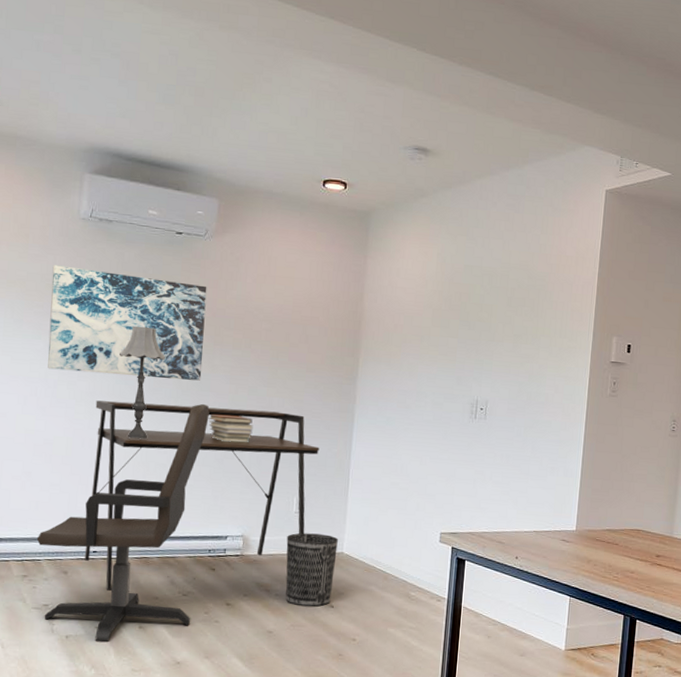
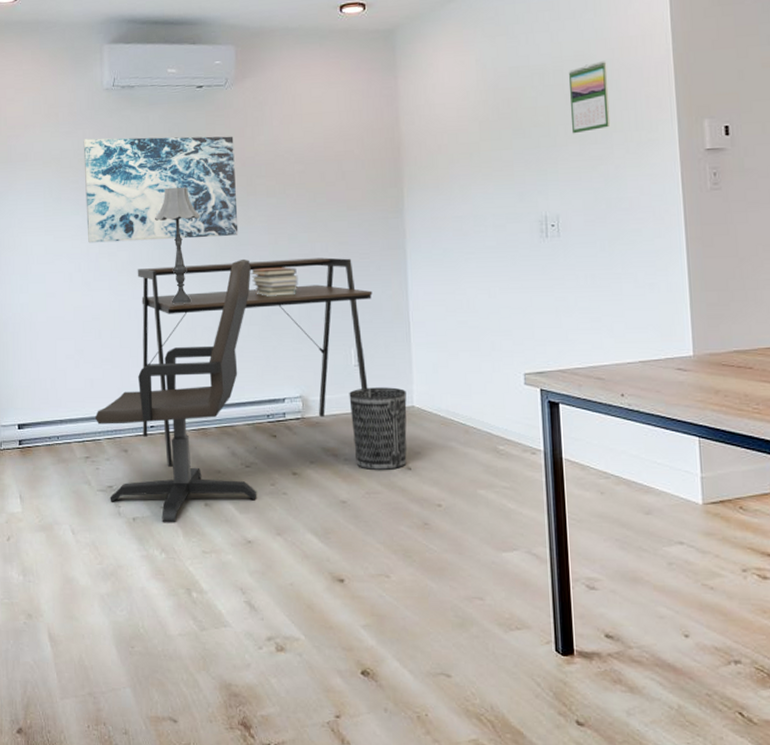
calendar: none [508,273,545,333] -> present [569,60,611,134]

